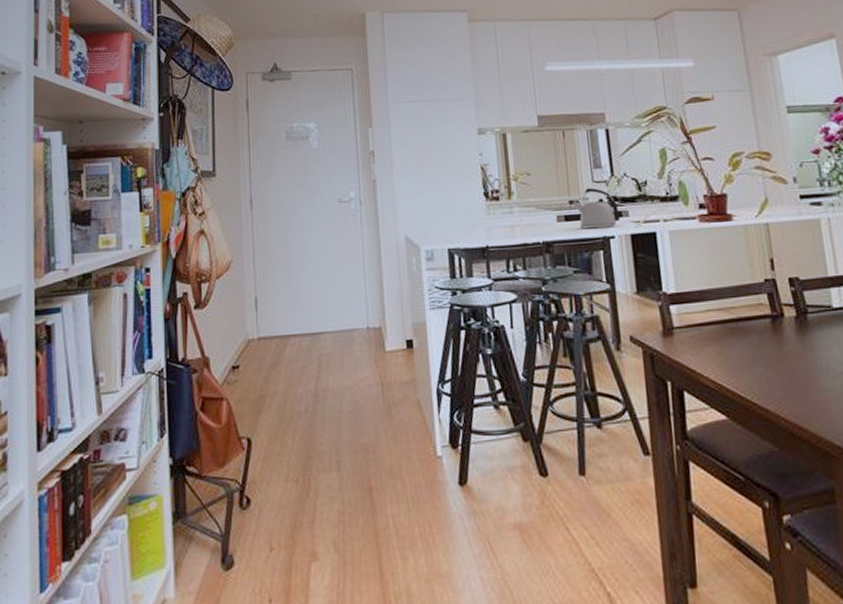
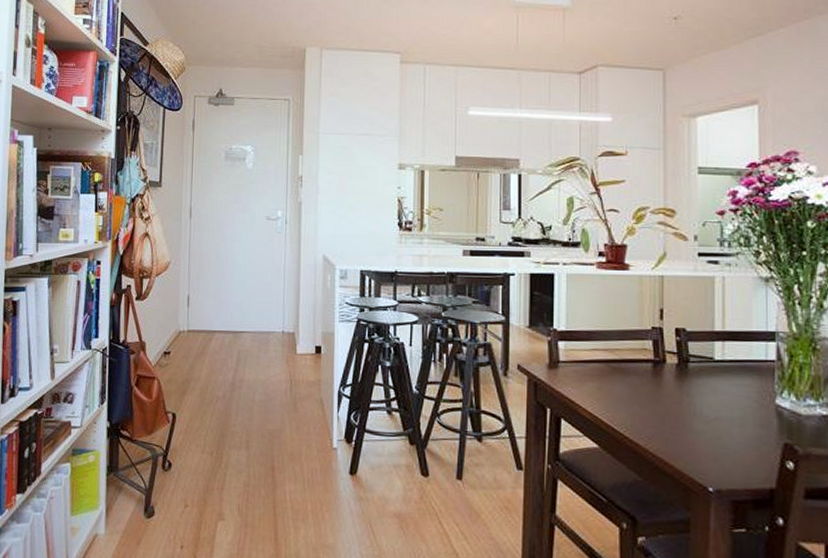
kettle: present [573,187,621,228] -> none [479,227,522,265]

